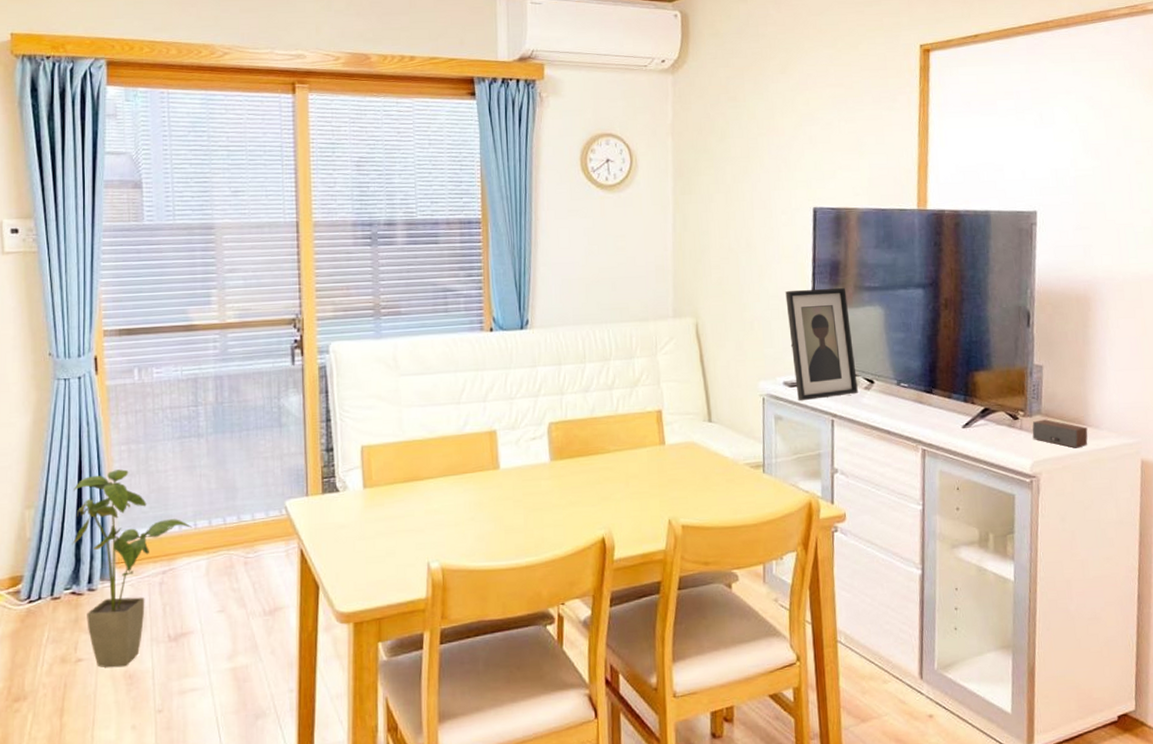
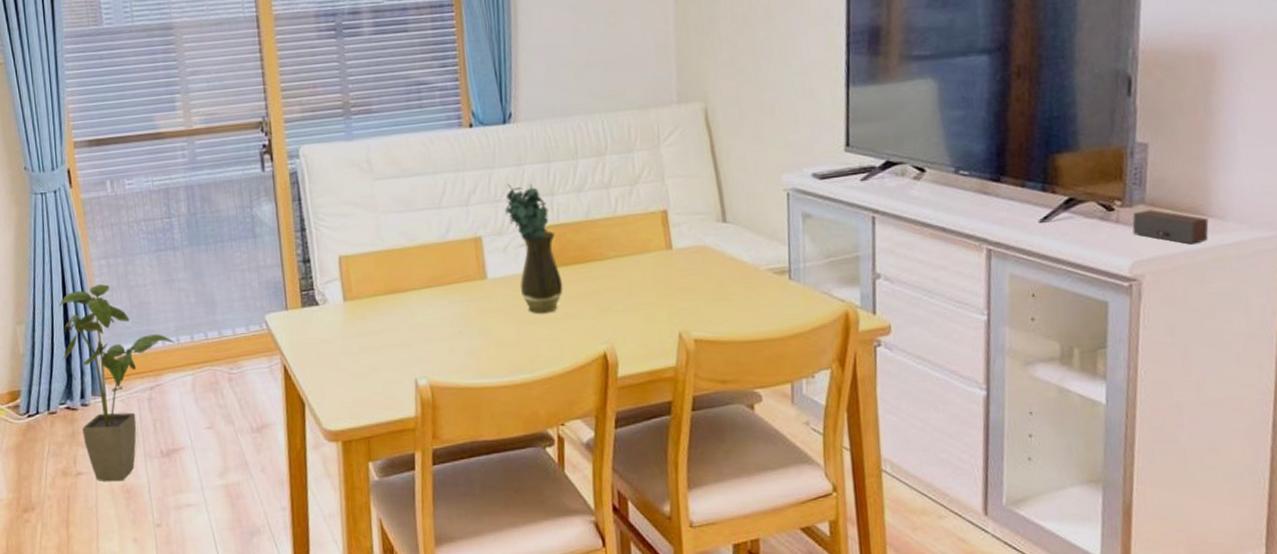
vase: none [519,383,568,501] -> present [505,183,563,313]
picture frame: present [785,287,858,402] -> none [812,58,905,196]

